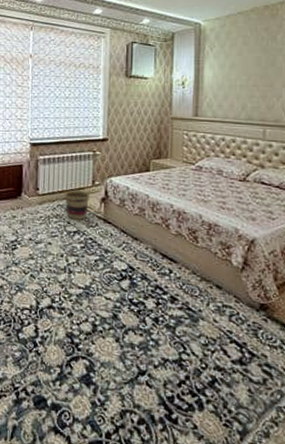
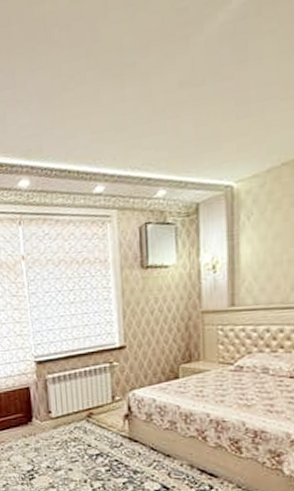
basket: present [64,189,89,220] -> none [81,408,110,441]

